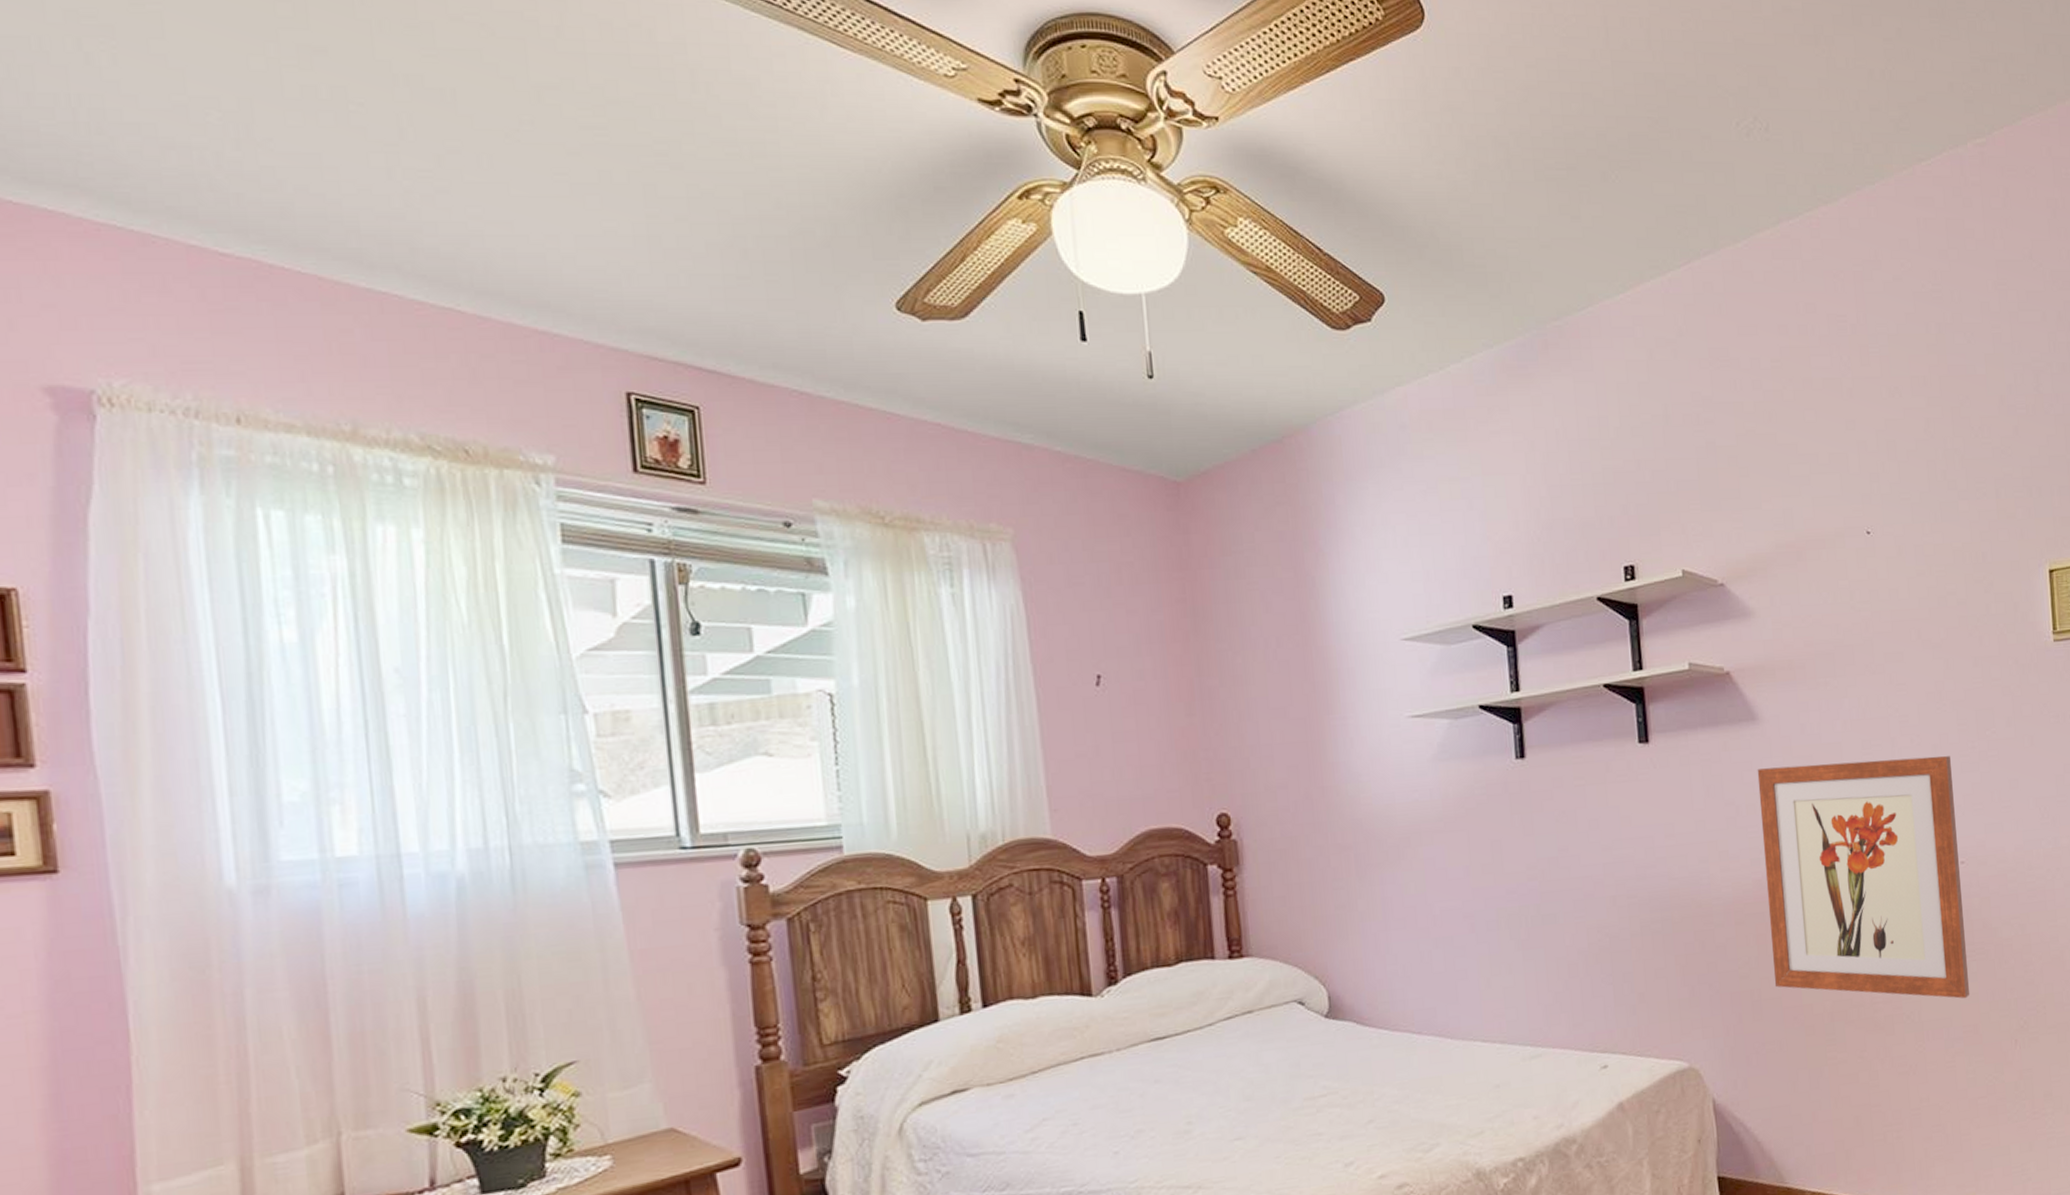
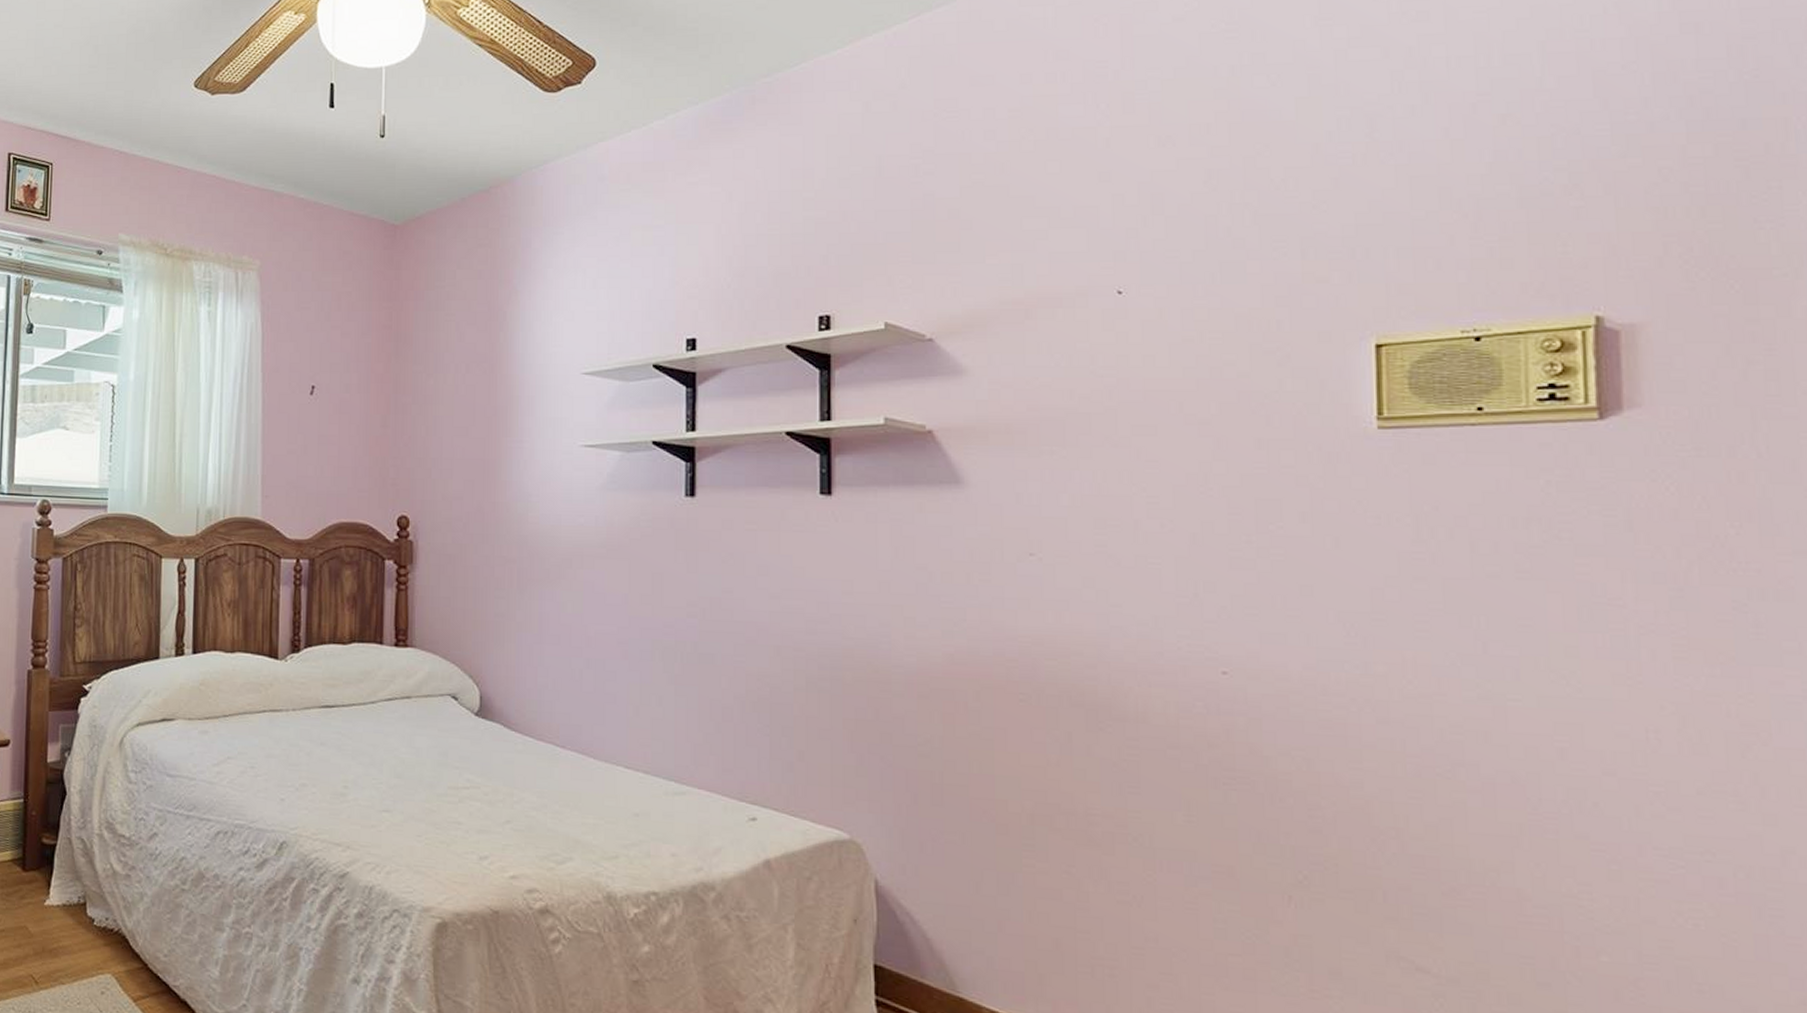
wall art: present [1757,755,1970,999] -> none [957,536,1226,833]

